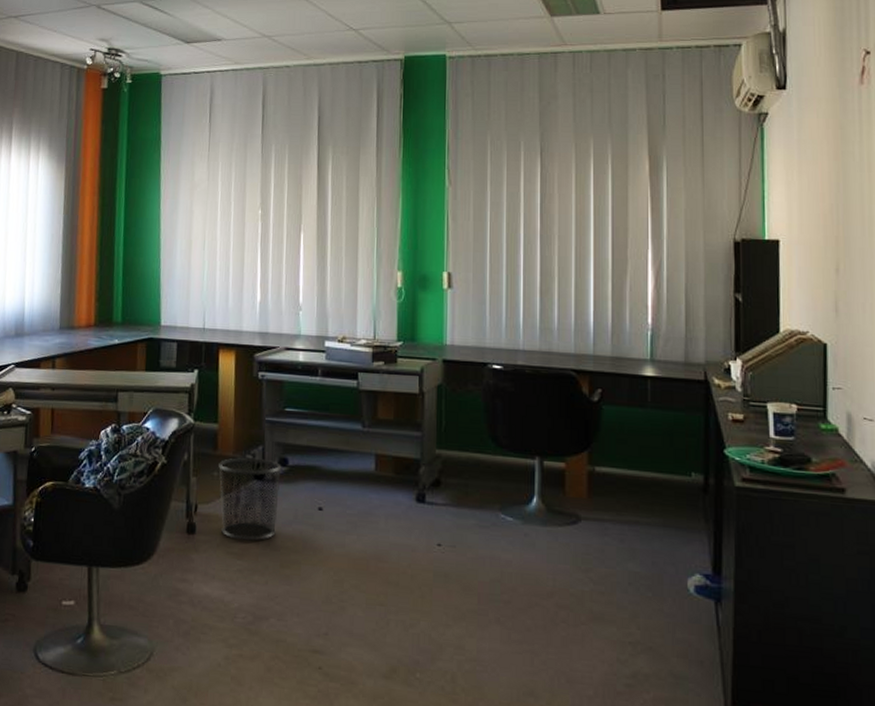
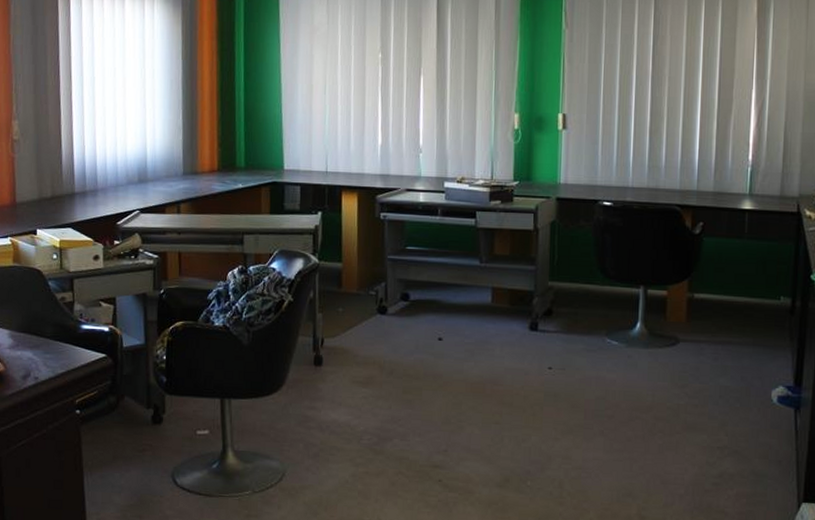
waste bin: present [218,457,282,541] -> none [343,293,403,370]

